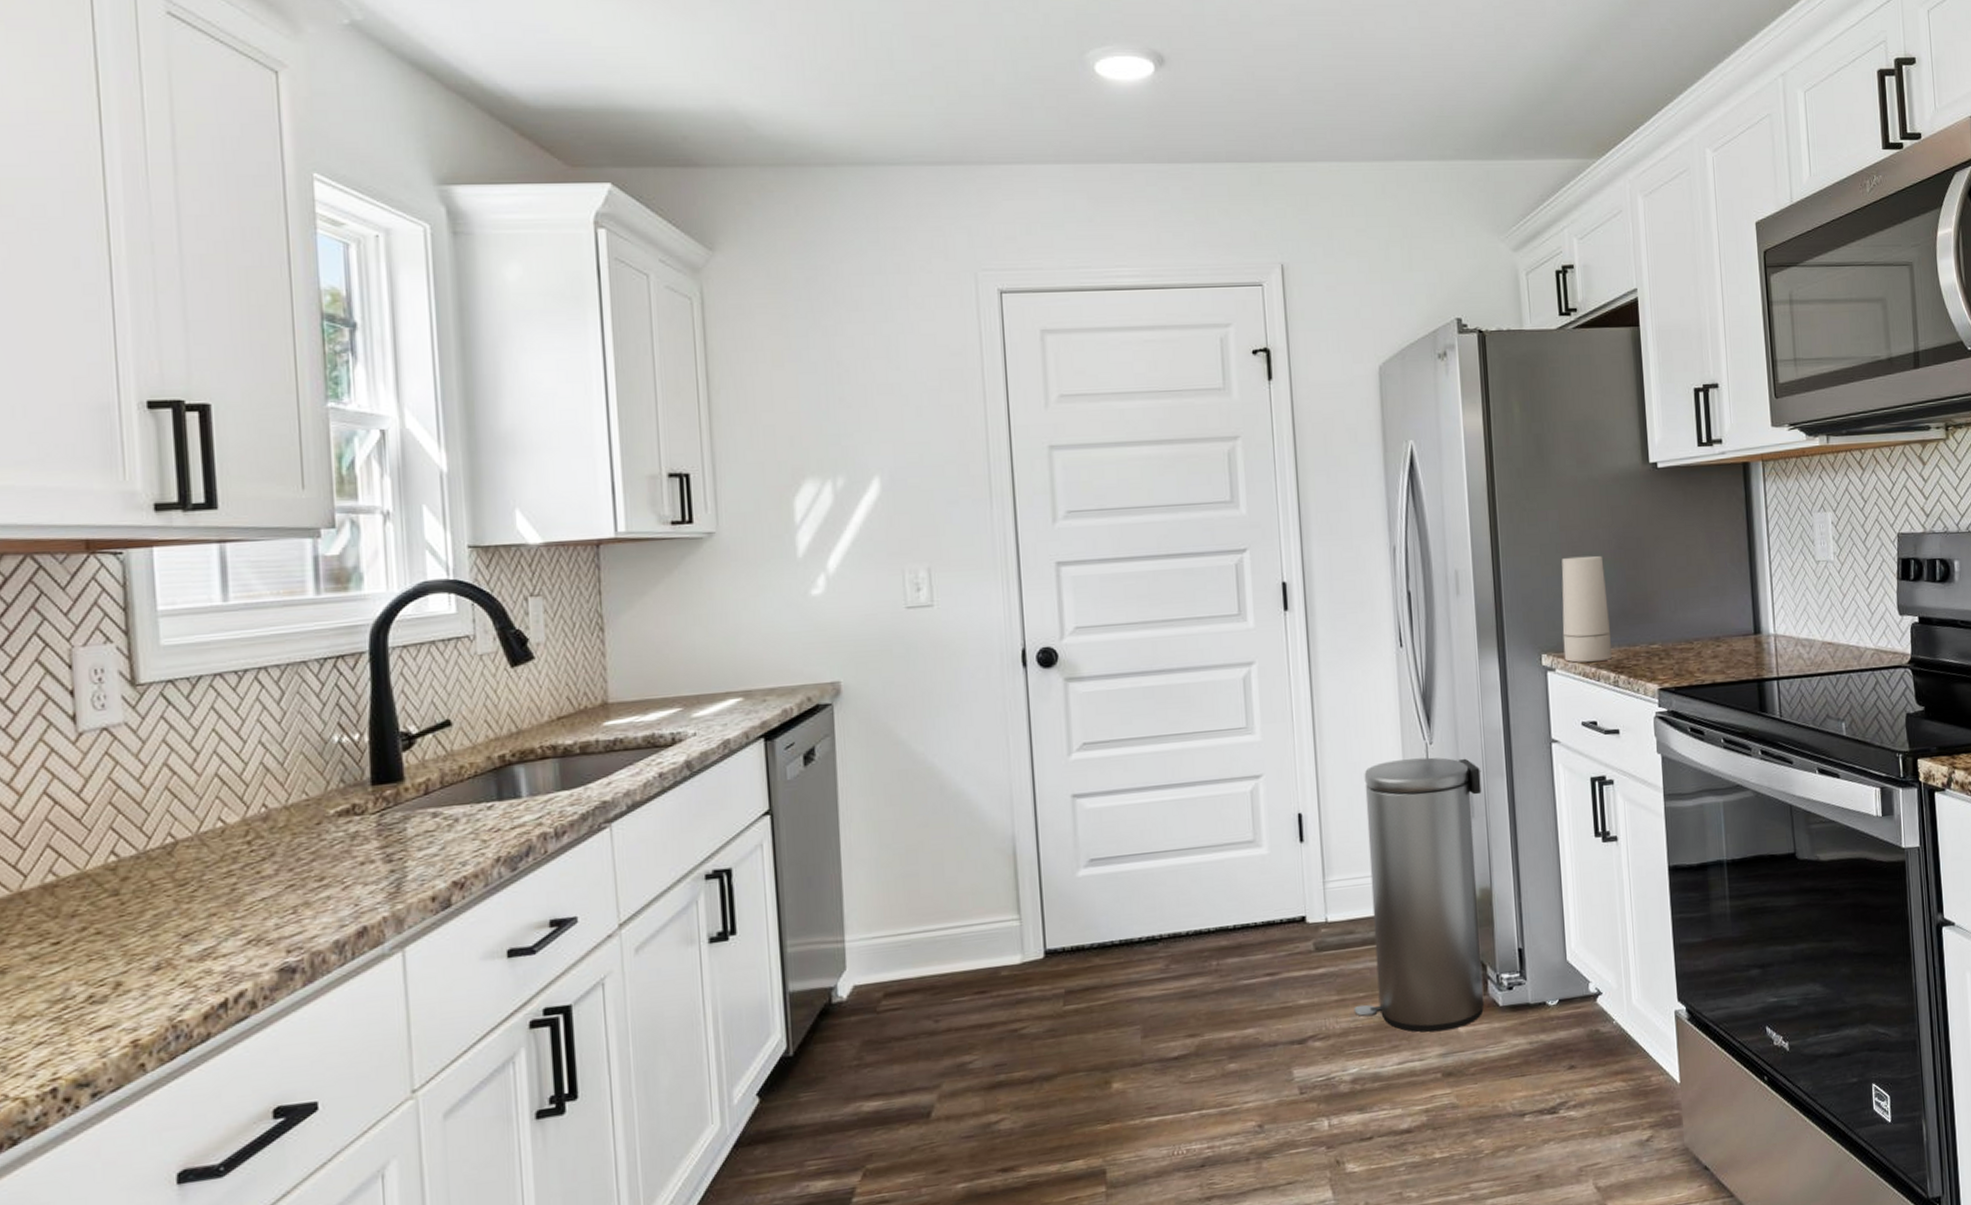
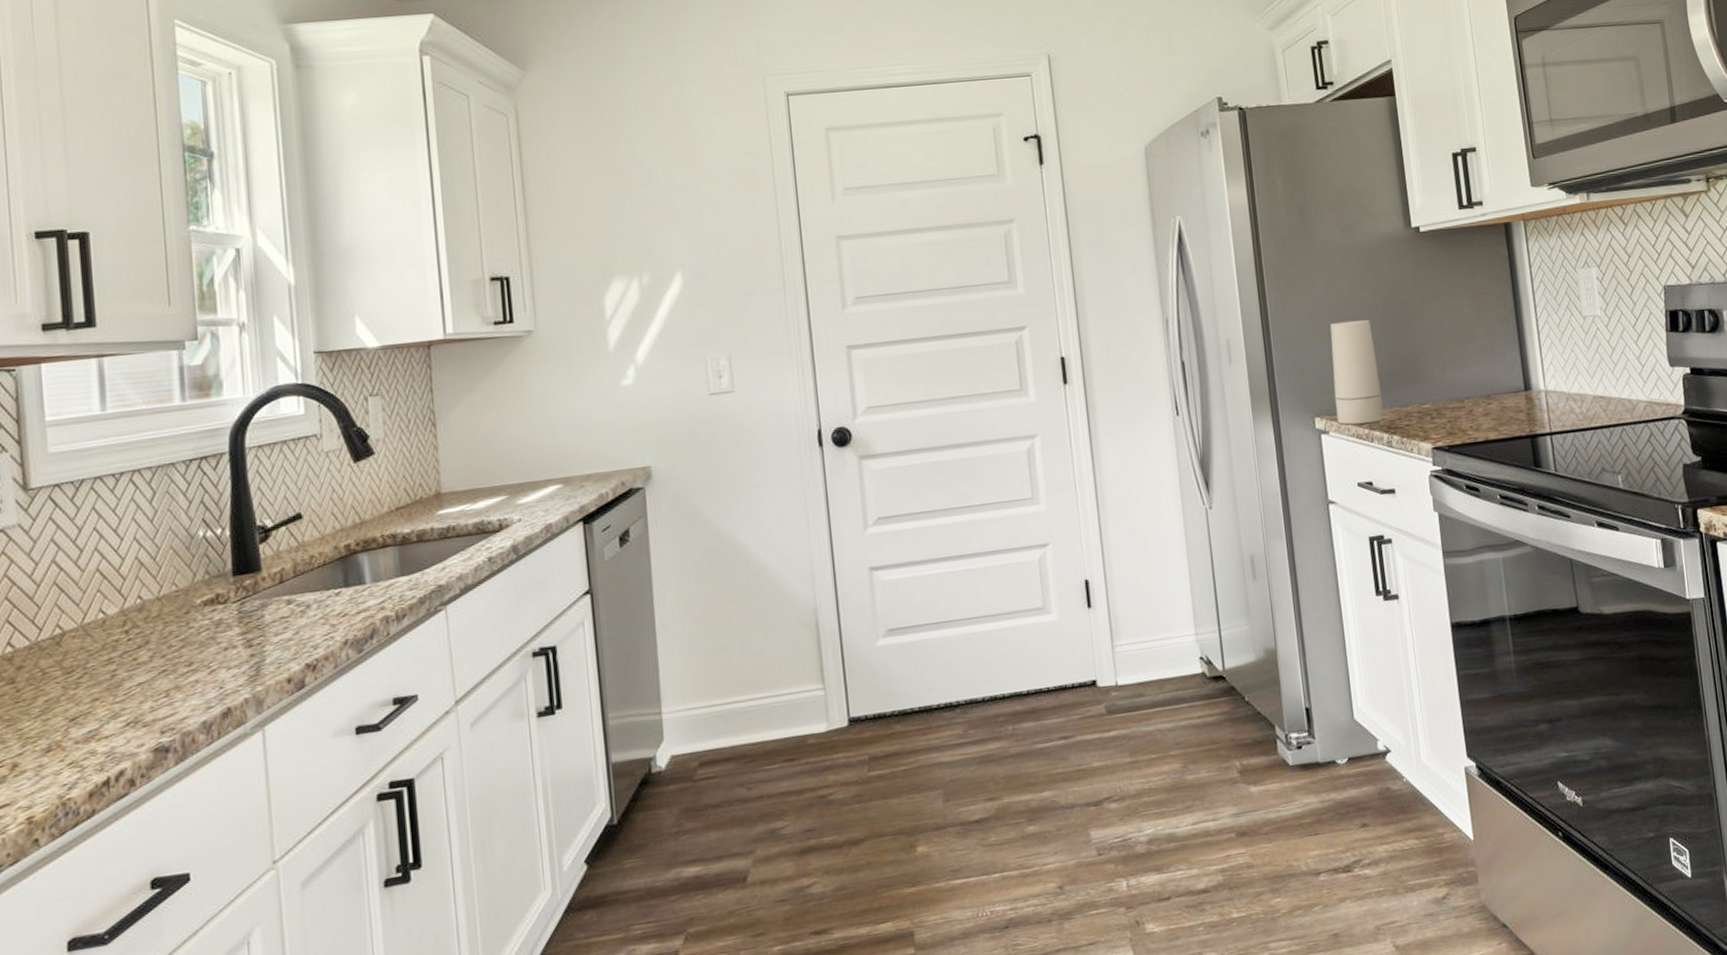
pedal bin: present [1354,757,1485,1032] -> none [1147,522,1275,793]

